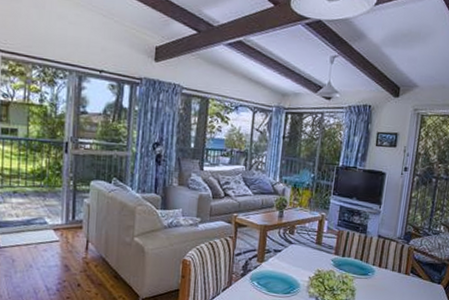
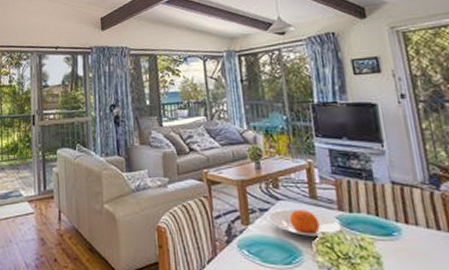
plate: none [278,250,334,273] -> present [266,208,341,236]

